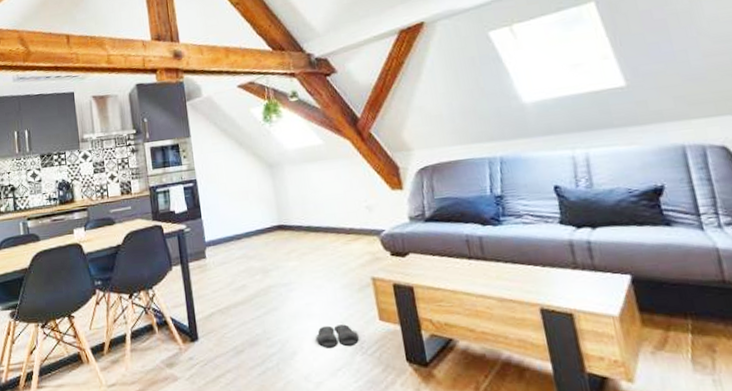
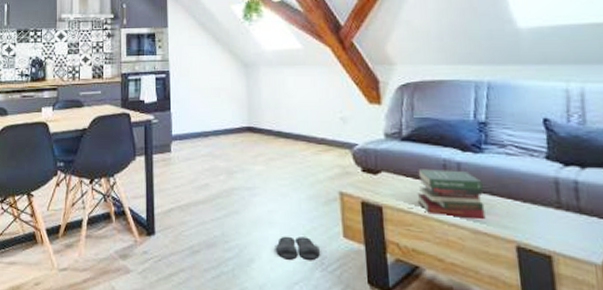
books: none [443,243,510,289] -> present [417,169,486,219]

